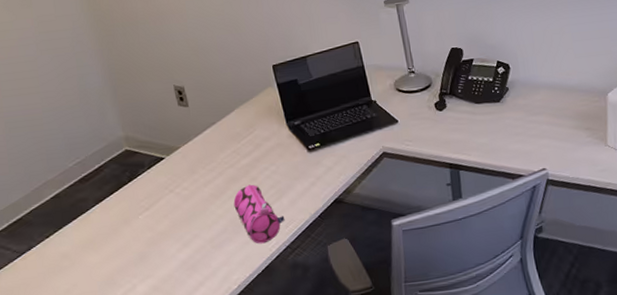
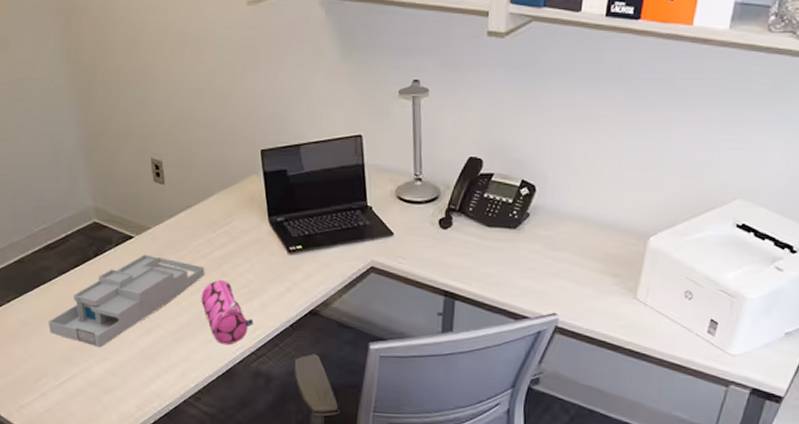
desk organizer: none [89,172,235,267] -> present [48,254,205,348]

